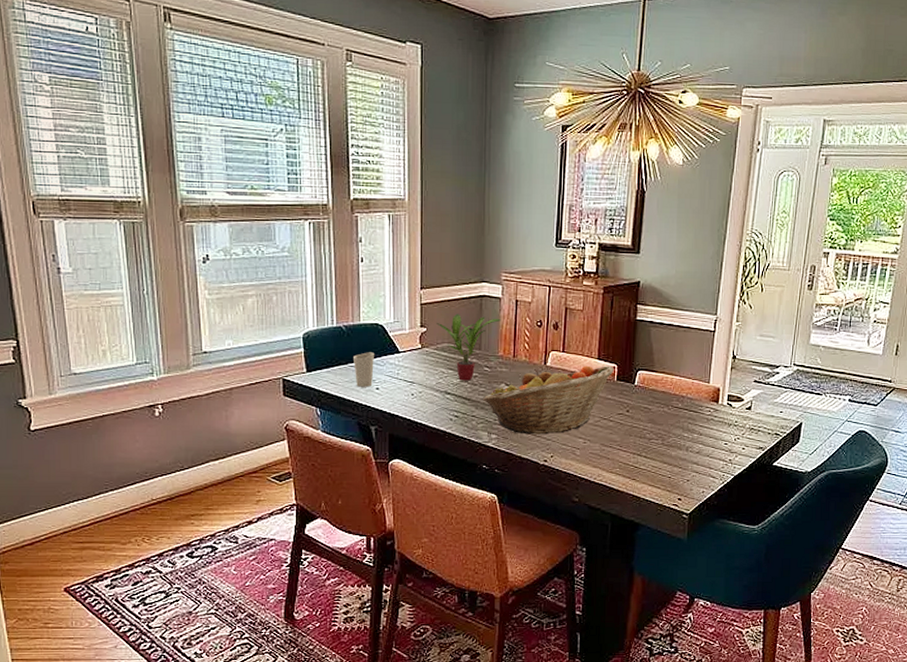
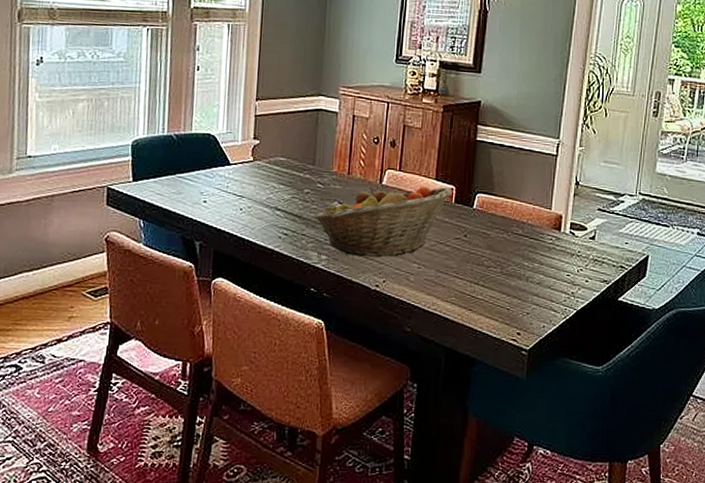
cup: present [354,352,374,387] -> none [182,163,204,200]
potted plant: present [436,313,502,381] -> none [270,127,338,197]

